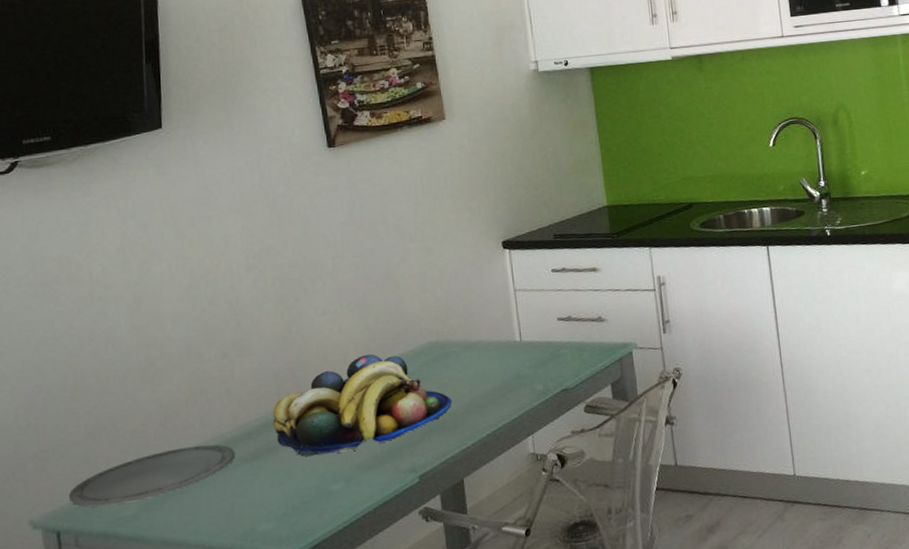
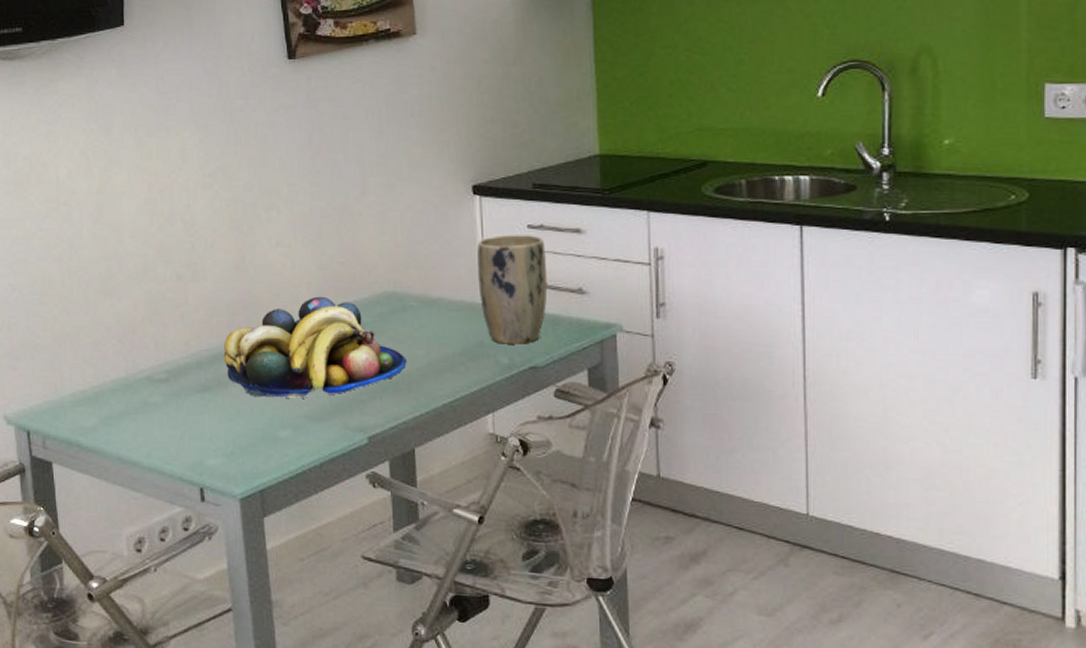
plate: present [68,444,234,507] -> none [37,367,186,414]
plant pot: none [509,277,573,374] -> present [477,235,548,344]

